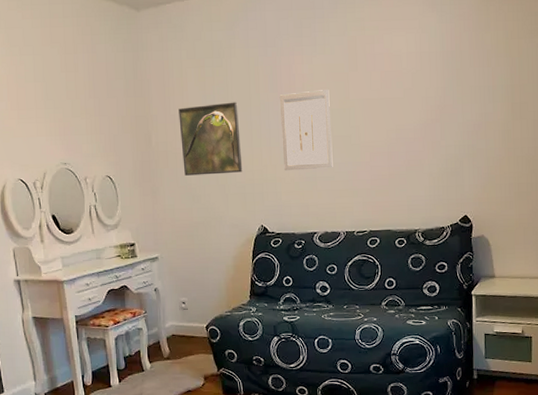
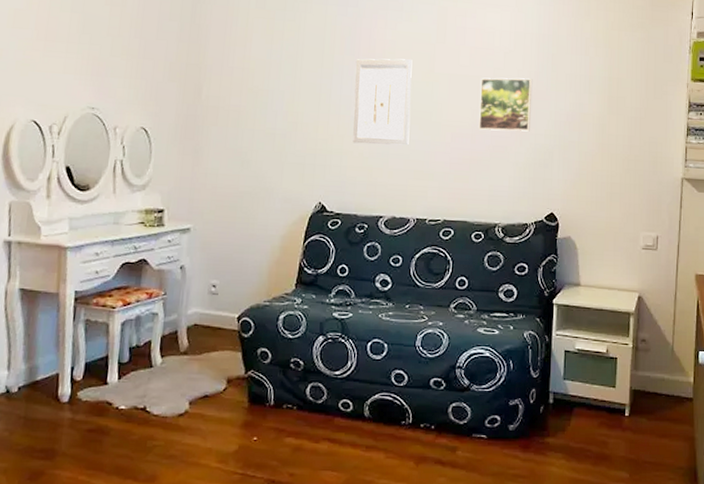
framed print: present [178,102,243,176] -> none [235,60,308,140]
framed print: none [392,95,441,147] -> present [479,77,533,132]

